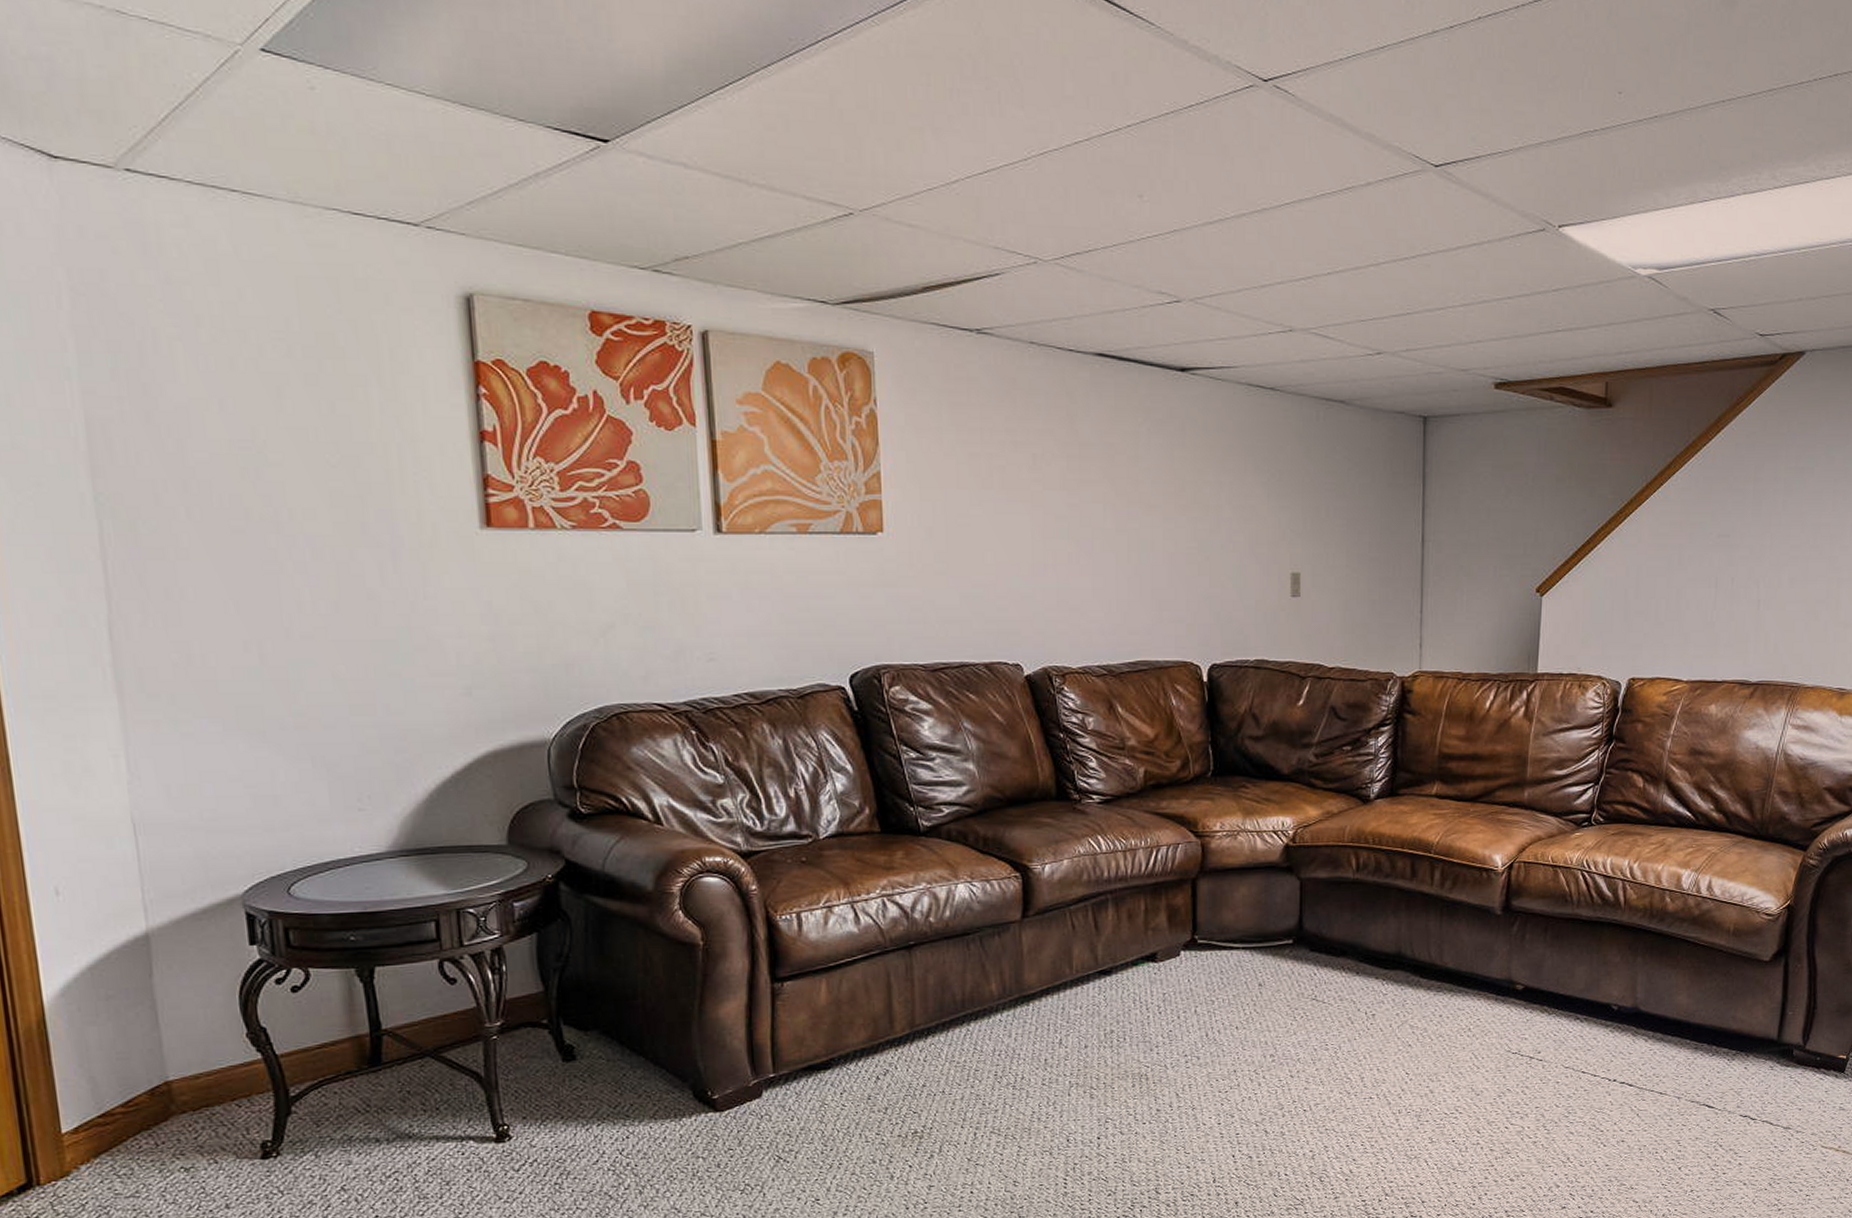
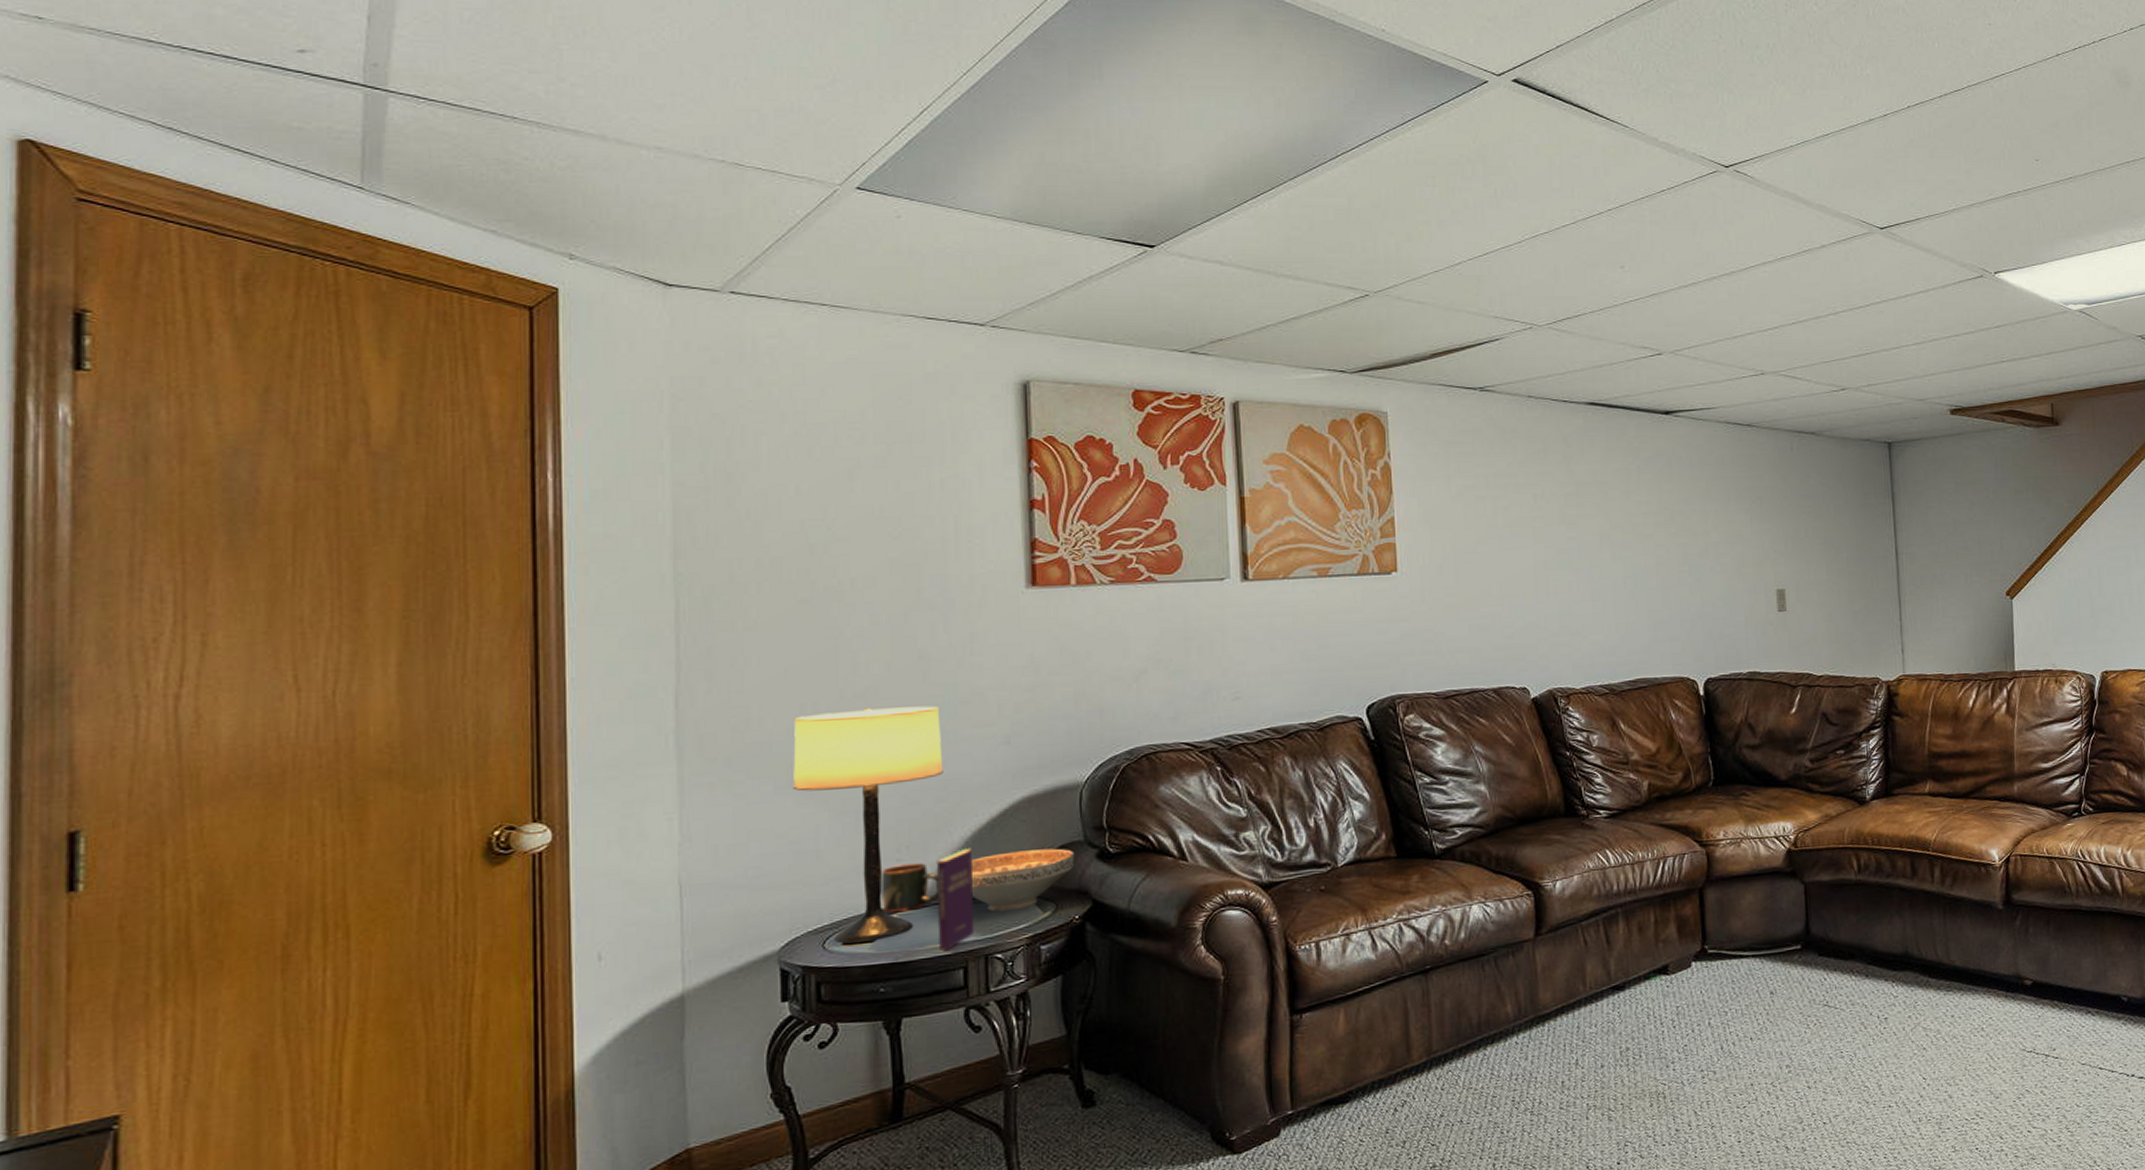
table lamp: none [239,649,402,891] -> present [792,705,943,944]
mug: none [342,814,405,863] -> present [880,863,938,914]
book: none [400,800,444,904] -> present [936,847,974,952]
decorative bowl: none [436,806,546,867] -> present [970,848,1075,912]

